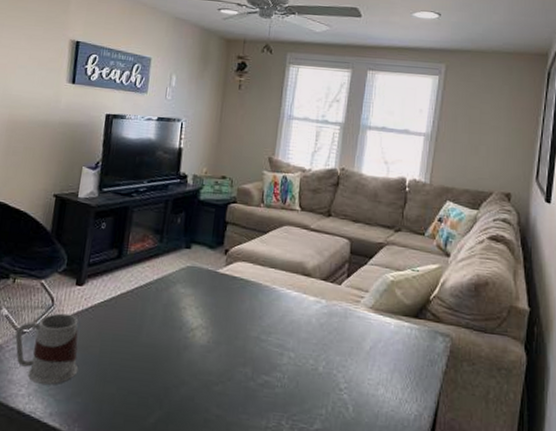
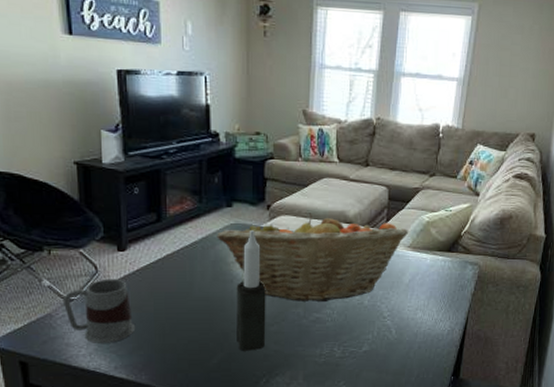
fruit basket: none [172,261,372,363] -> present [217,213,409,302]
candle: none [177,275,215,413] -> present [236,230,266,351]

